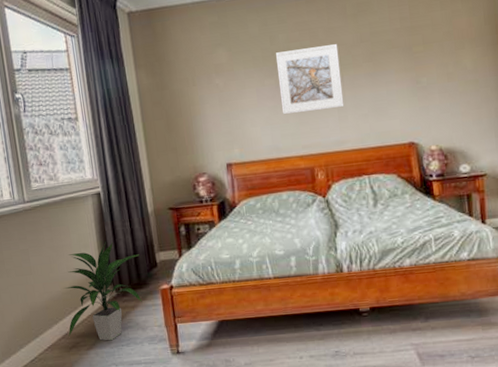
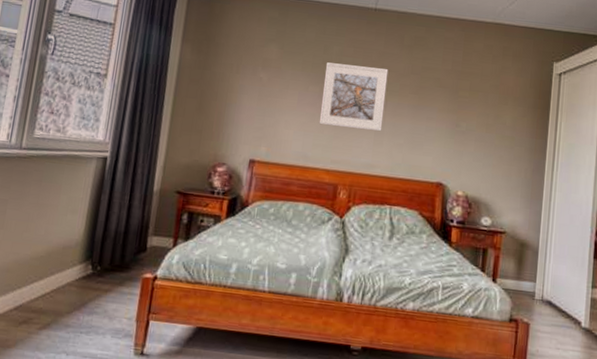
indoor plant: present [64,242,142,341] -> none [22,212,130,325]

